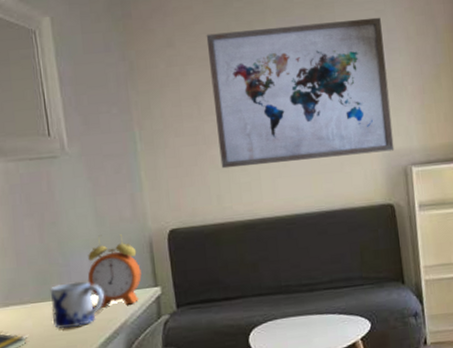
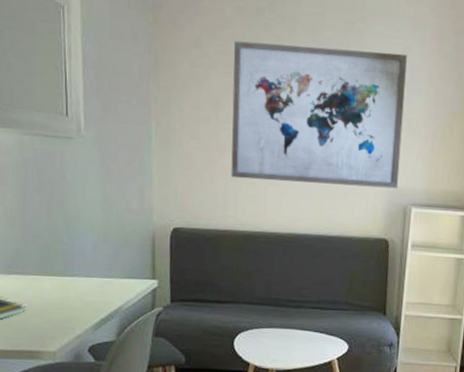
mug: present [50,281,104,328] -> none [52,261,103,304]
alarm clock: present [87,234,142,308] -> none [89,221,141,292]

